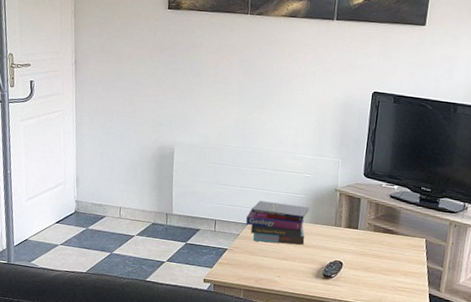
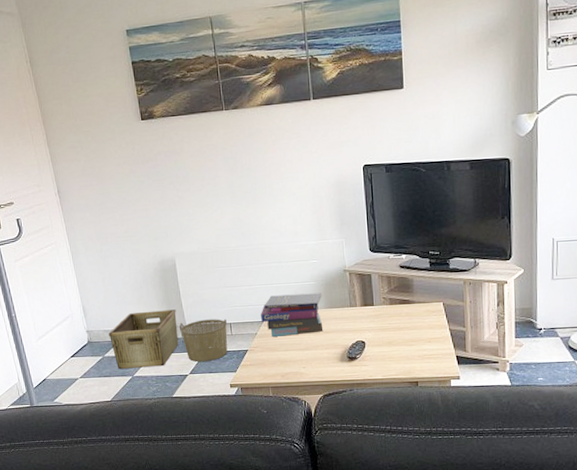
hamper: none [96,191,166,248] -> present [108,309,179,369]
basket: none [166,210,212,253] -> present [179,319,228,362]

